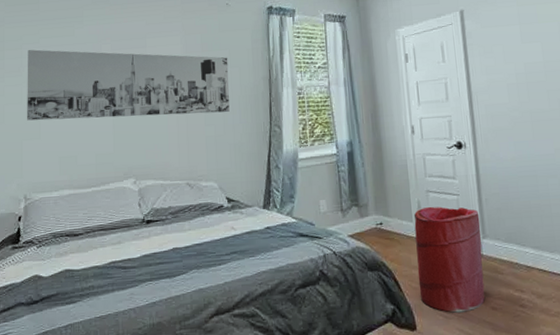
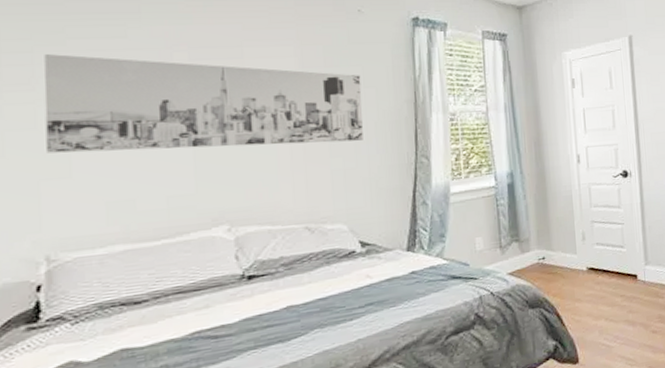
laundry hamper: present [414,206,485,313] -> none [578,236,646,341]

